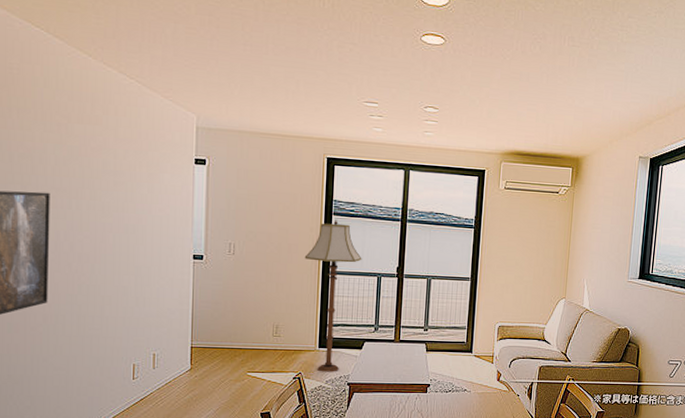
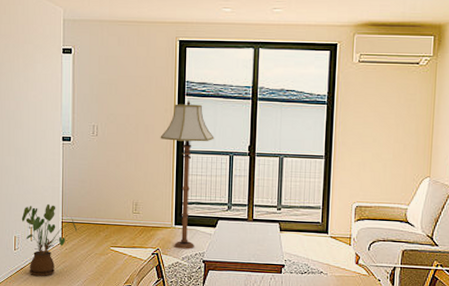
house plant: none [142,327,210,408] -> present [21,203,78,277]

